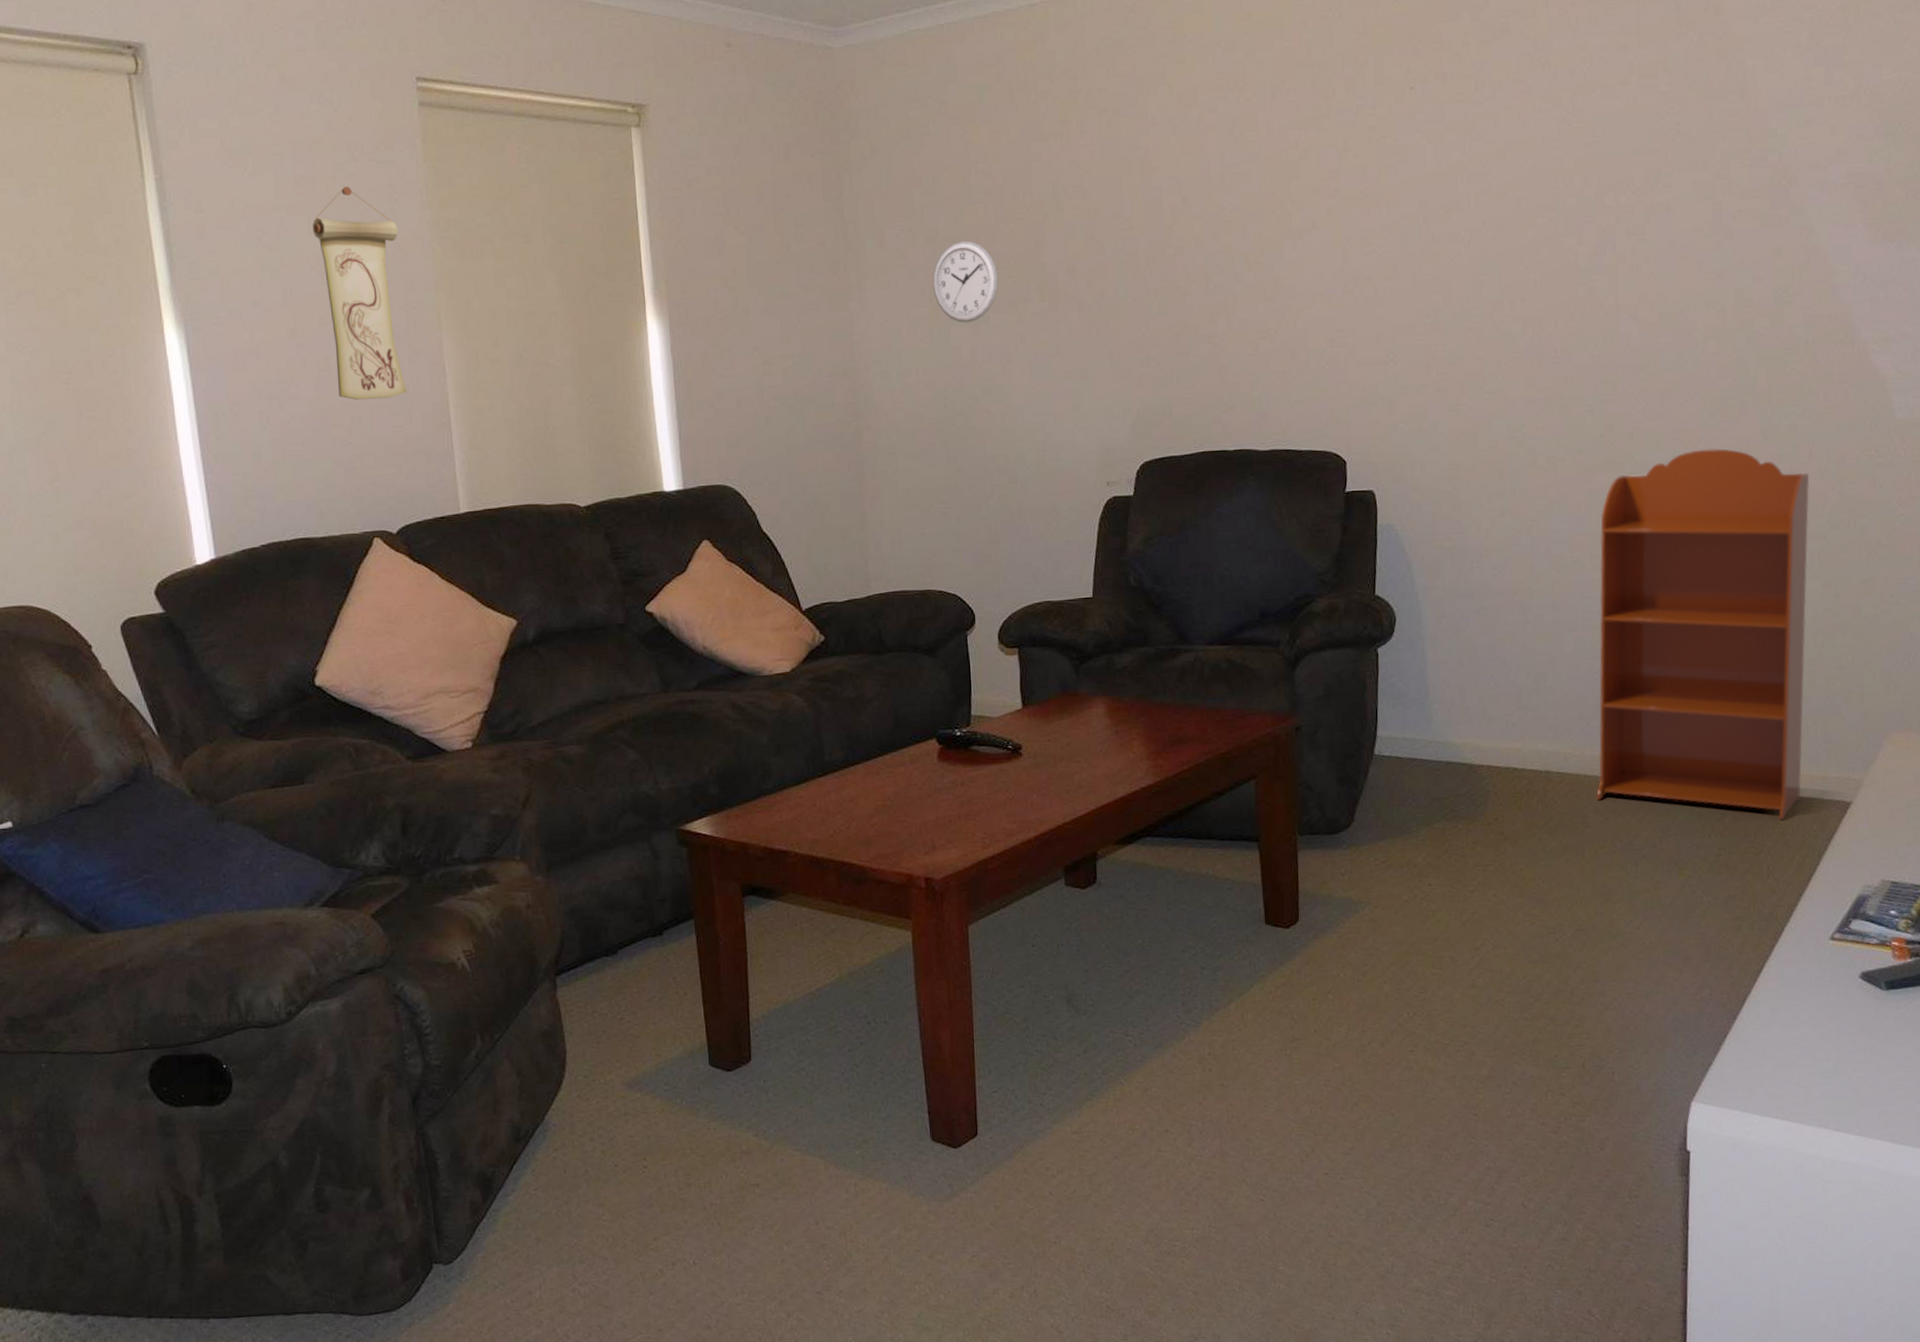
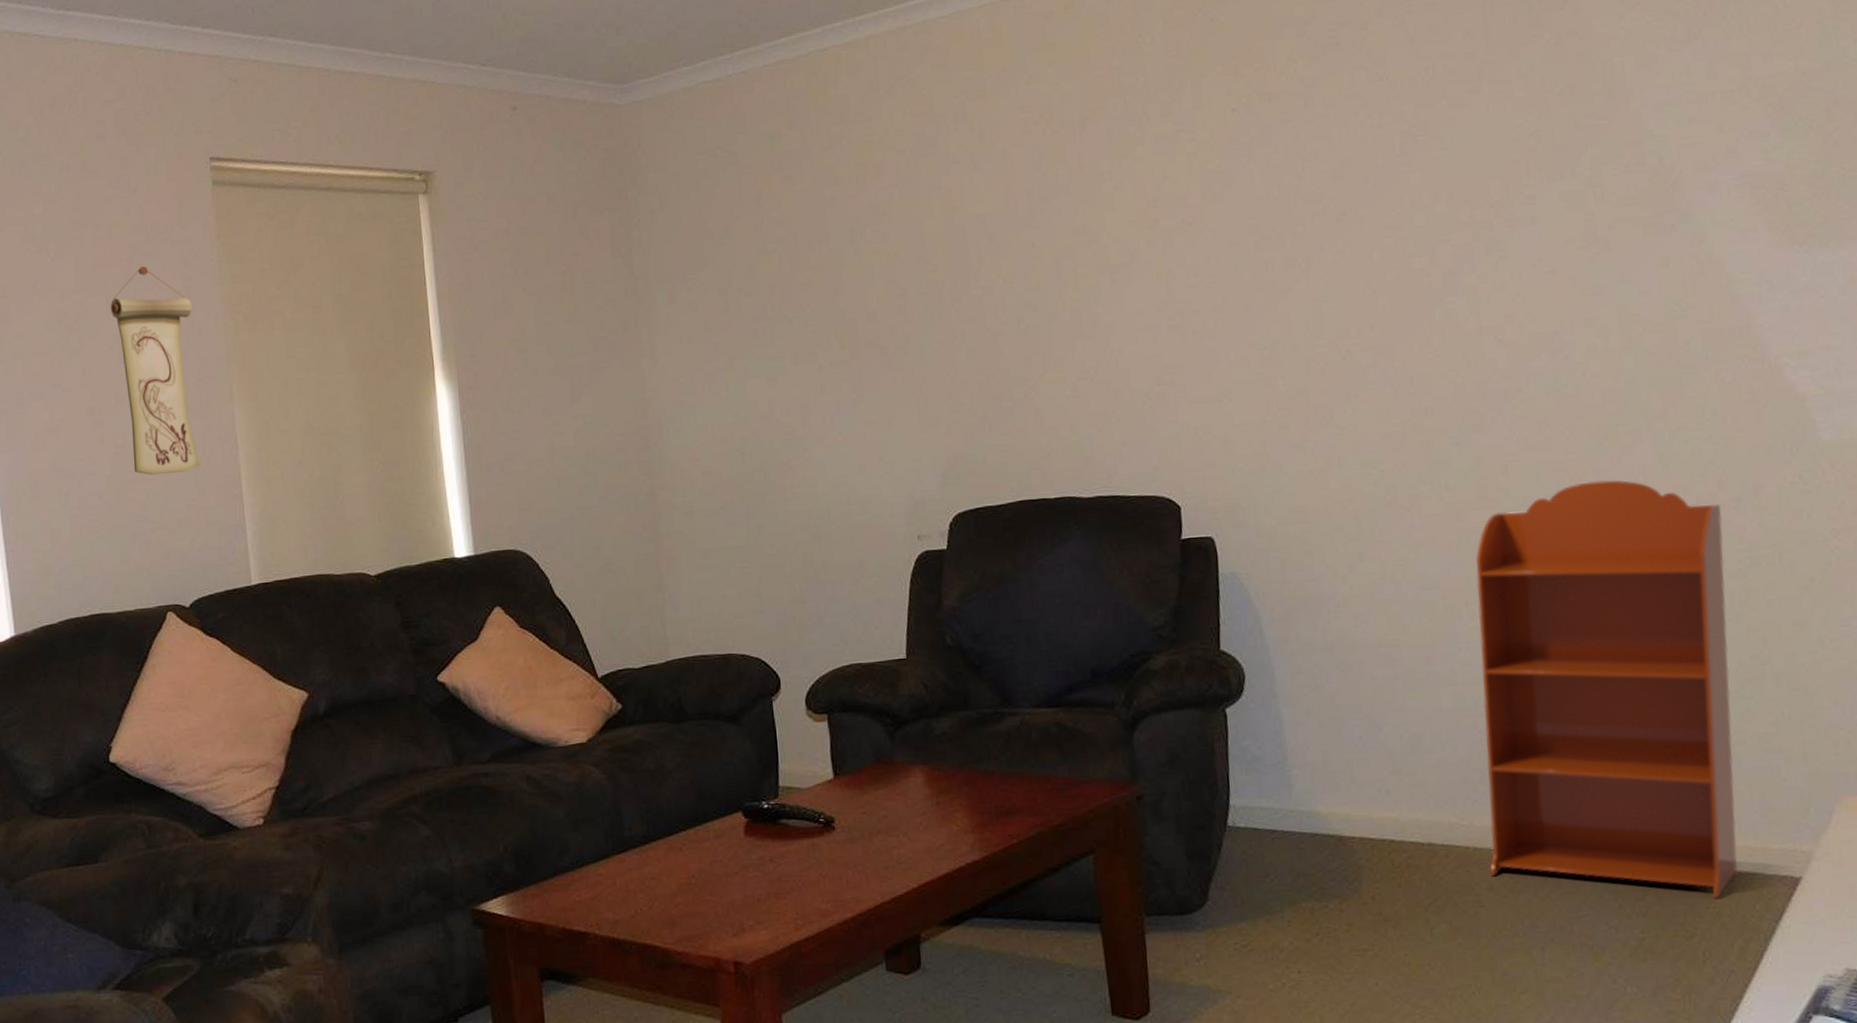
wall clock: present [932,240,999,323] -> none [726,291,796,376]

